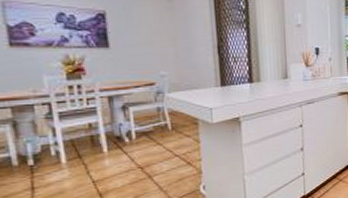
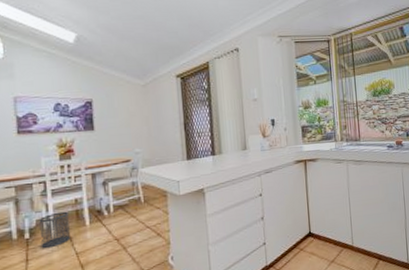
wastebasket: none [44,136,85,177] -> present [38,211,70,249]

